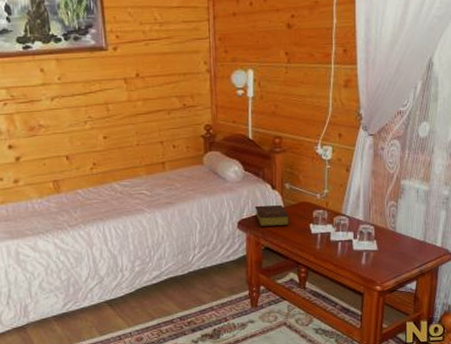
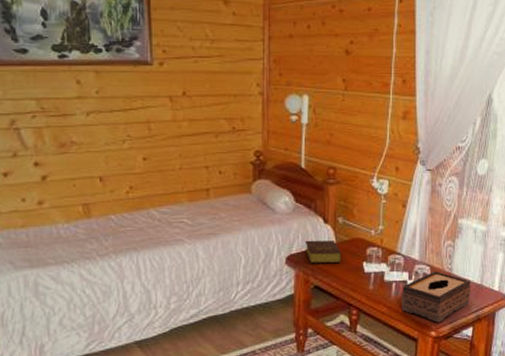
tissue box: none [346,229,415,278] -> present [401,270,472,323]

